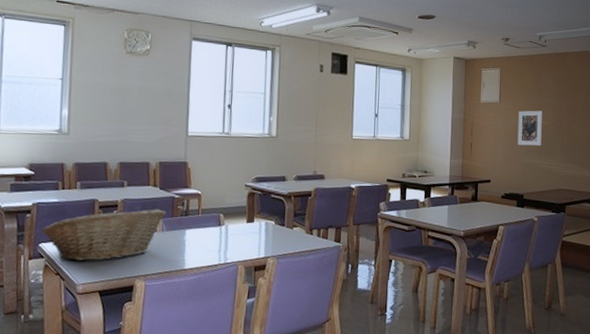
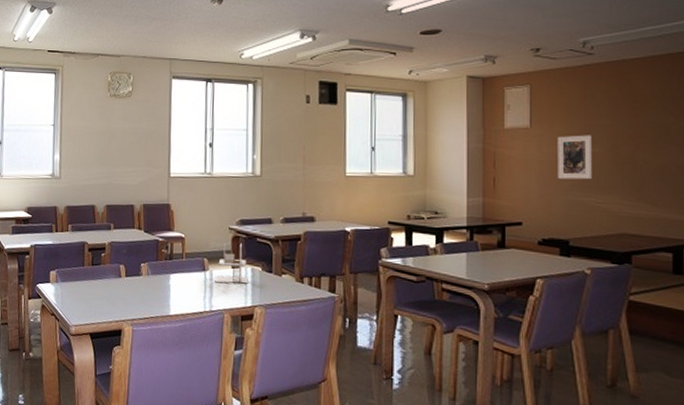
fruit basket: present [41,209,167,261] -> none [38,252,151,303]
napkin holder: none [230,198,262,237] -> present [215,242,248,284]

